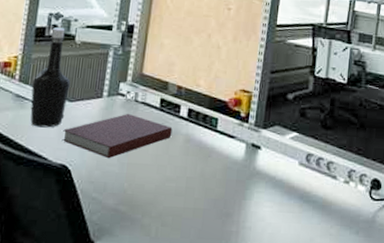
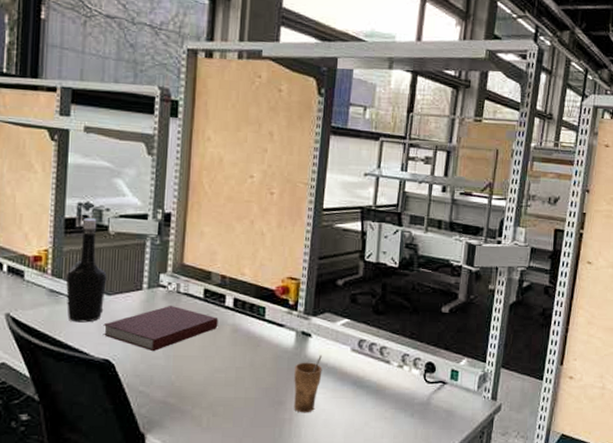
cup: none [241,167,271,227] -> present [294,355,323,413]

